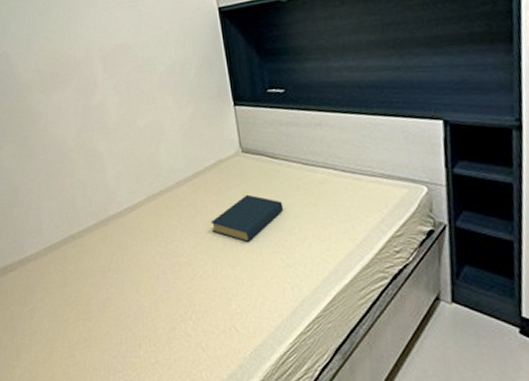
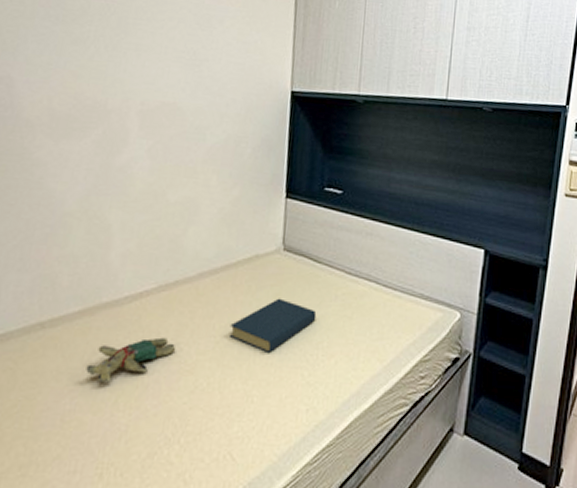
teddy bear: none [111,237,173,276] -> present [86,337,176,383]

